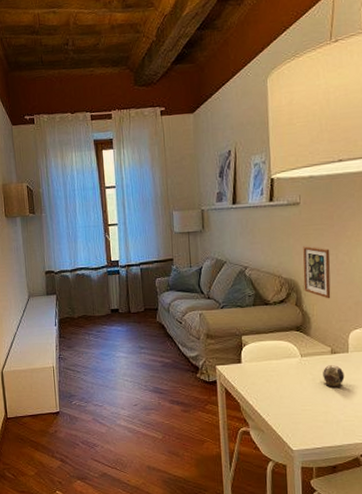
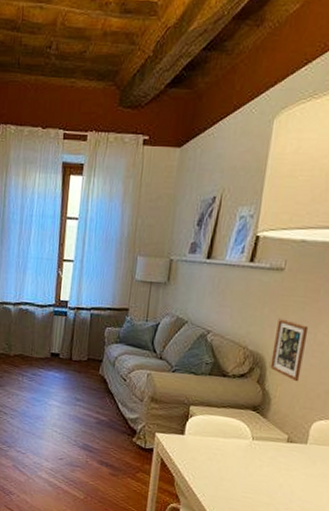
decorative egg: present [323,365,345,389] -> none [272,454,298,481]

